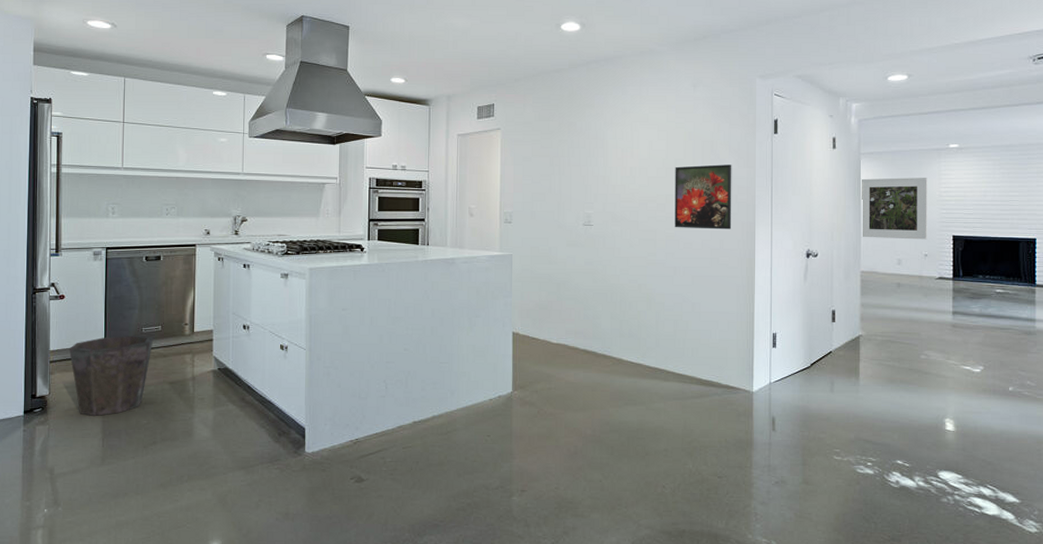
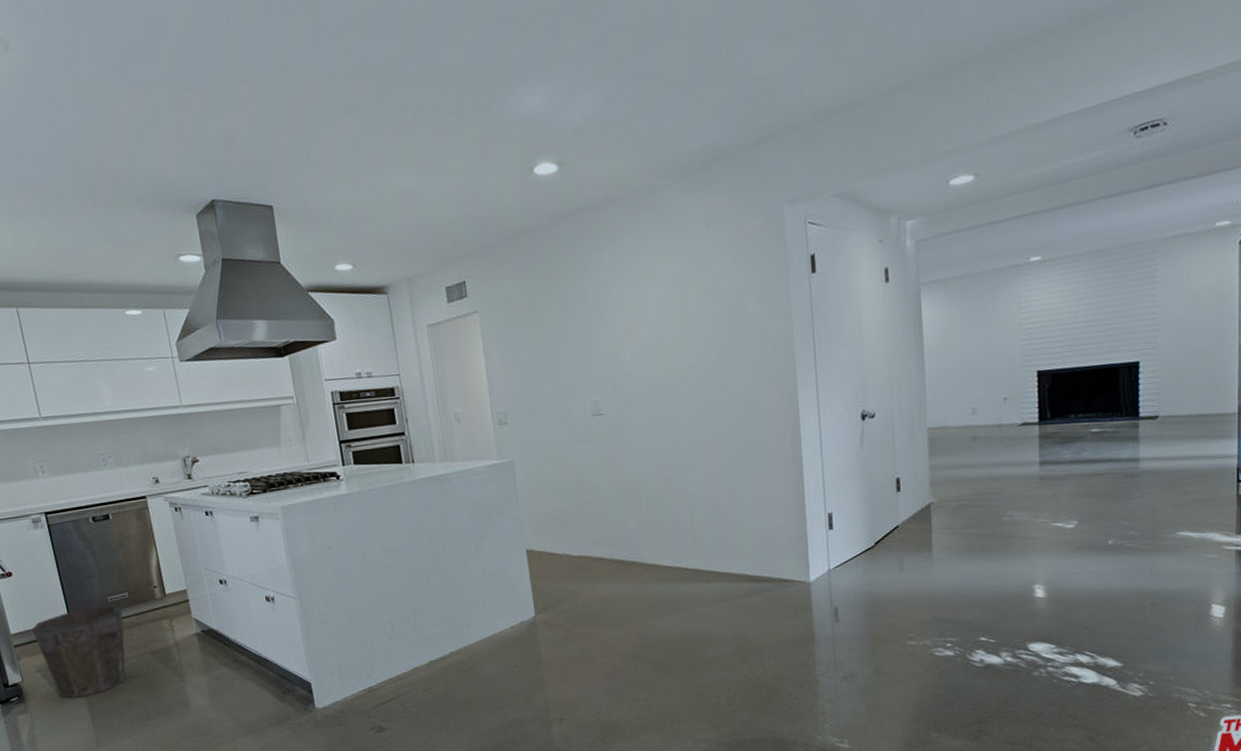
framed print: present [674,164,732,230] -> none [694,319,770,405]
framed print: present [862,177,928,240] -> none [923,304,1007,388]

